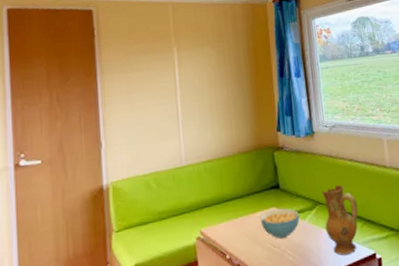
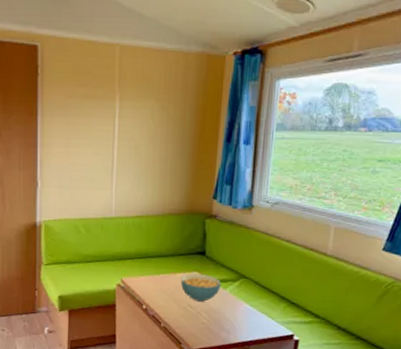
ceramic jug: present [321,185,358,256] -> none [245,263,286,331]

